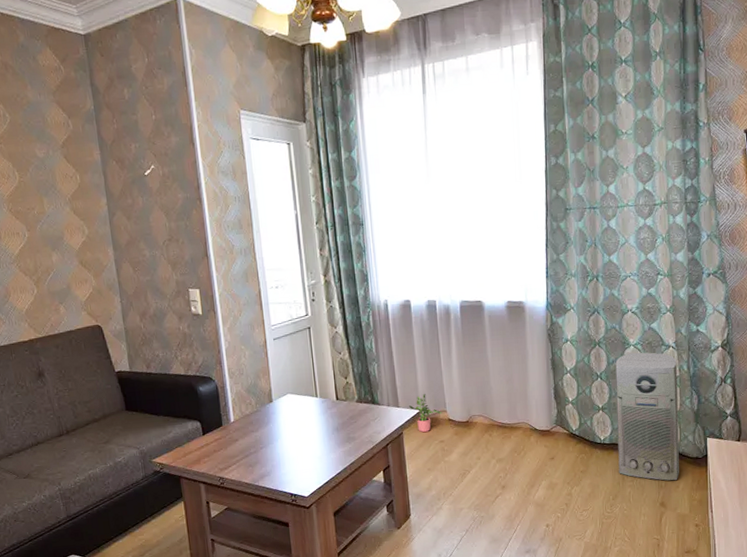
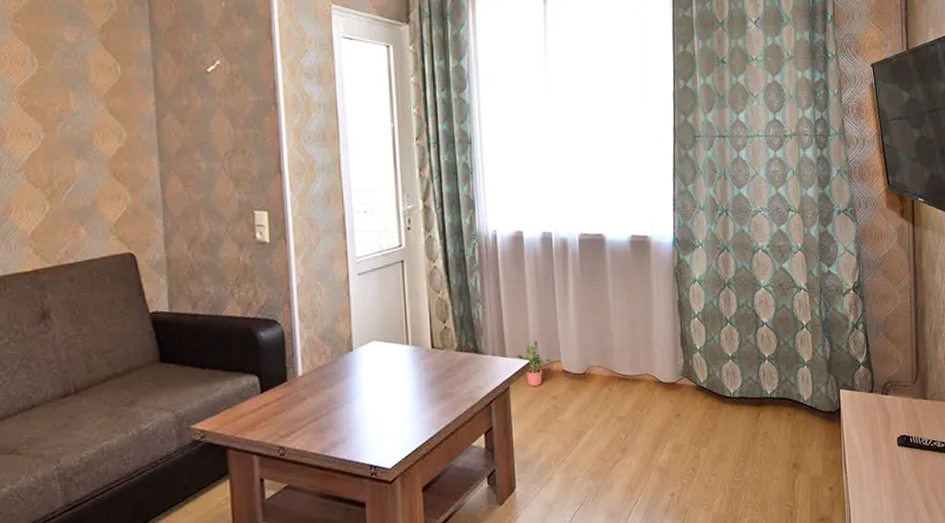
air purifier: present [615,352,679,481] -> none [745,294,812,439]

